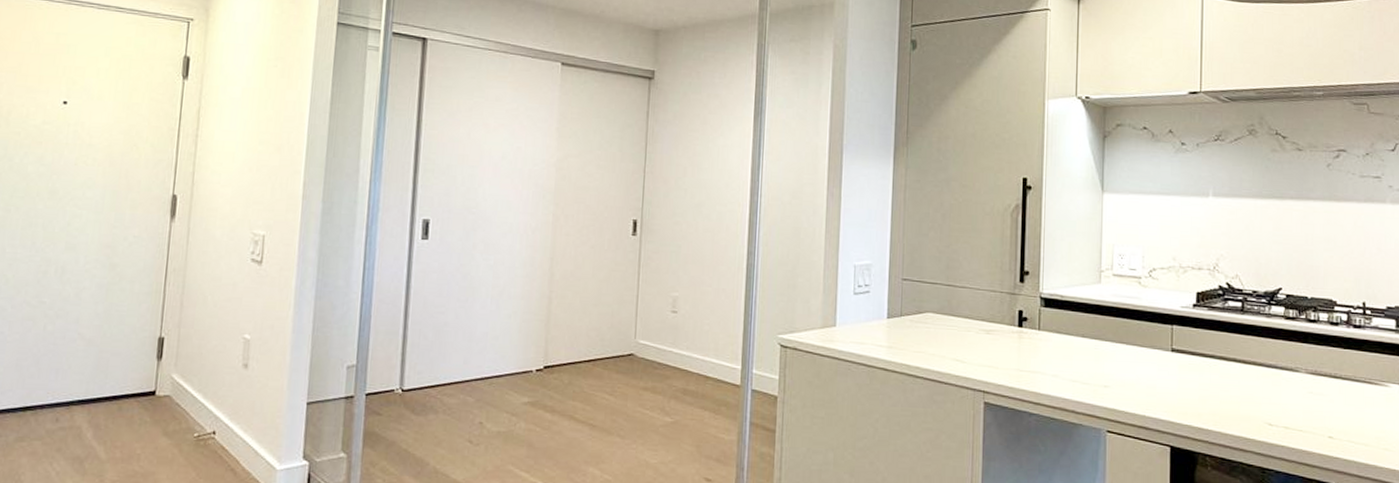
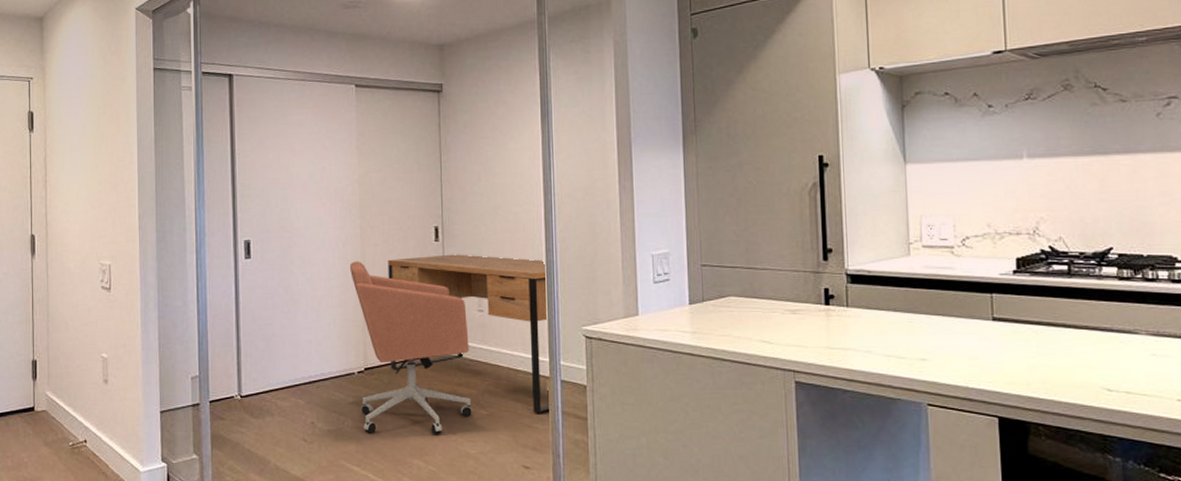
office chair: none [535,250,660,441] -> present [350,261,473,434]
desk: none [572,250,745,423] -> present [388,254,552,413]

